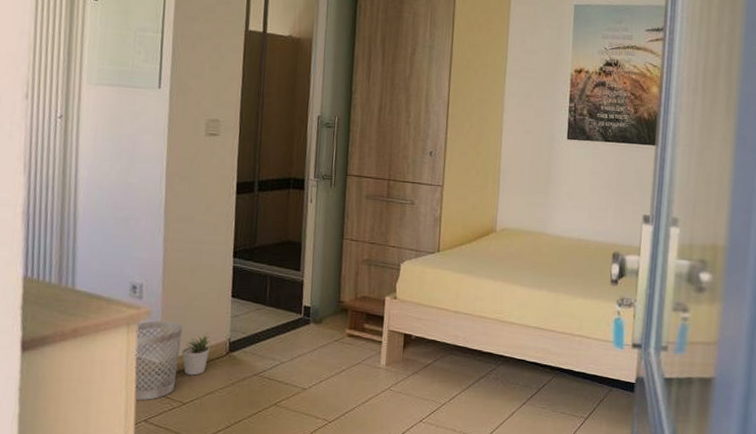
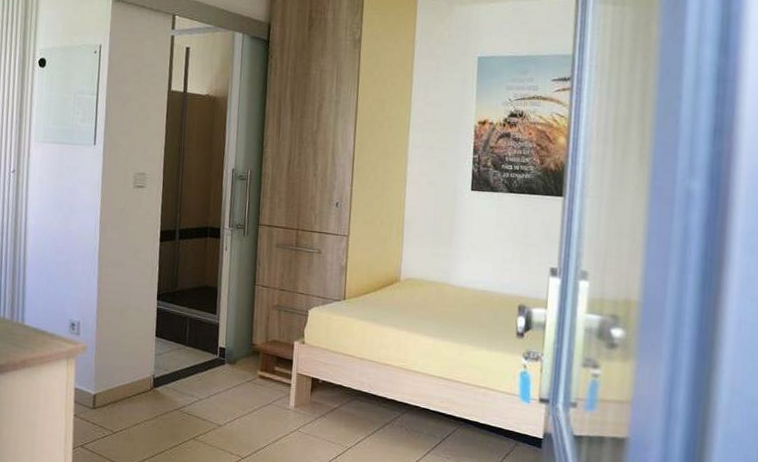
wastebasket: present [134,321,183,400] -> none [73,355,114,428]
potted plant: present [181,333,211,376] -> none [112,369,138,407]

